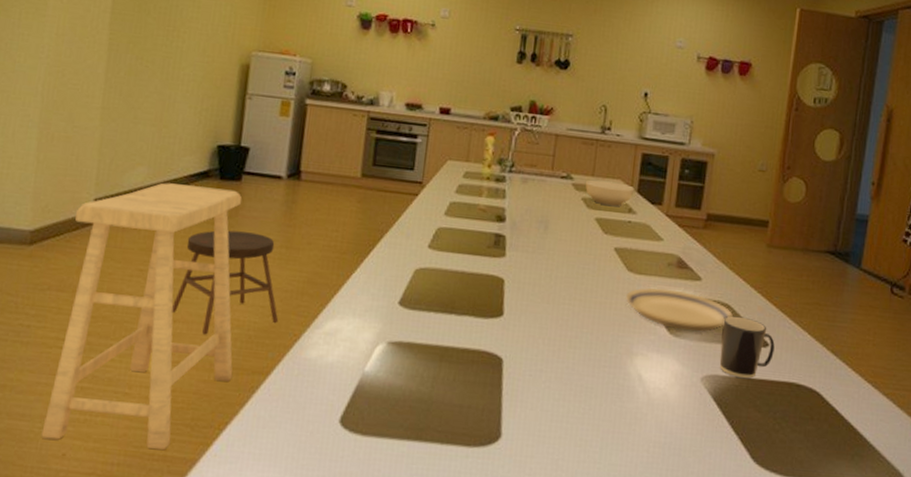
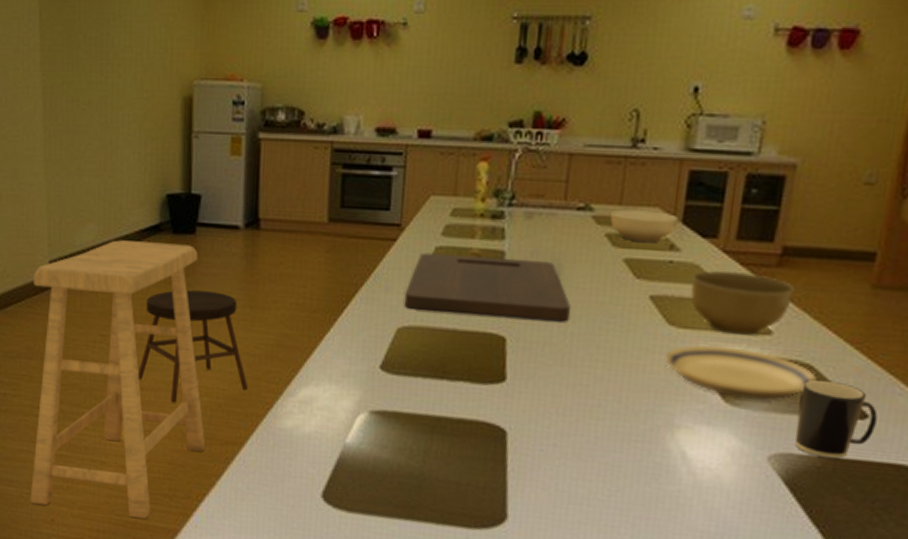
cutting board: none [422,206,555,267] -> present [404,252,570,322]
bowl: none [644,230,716,281] -> present [690,271,796,335]

